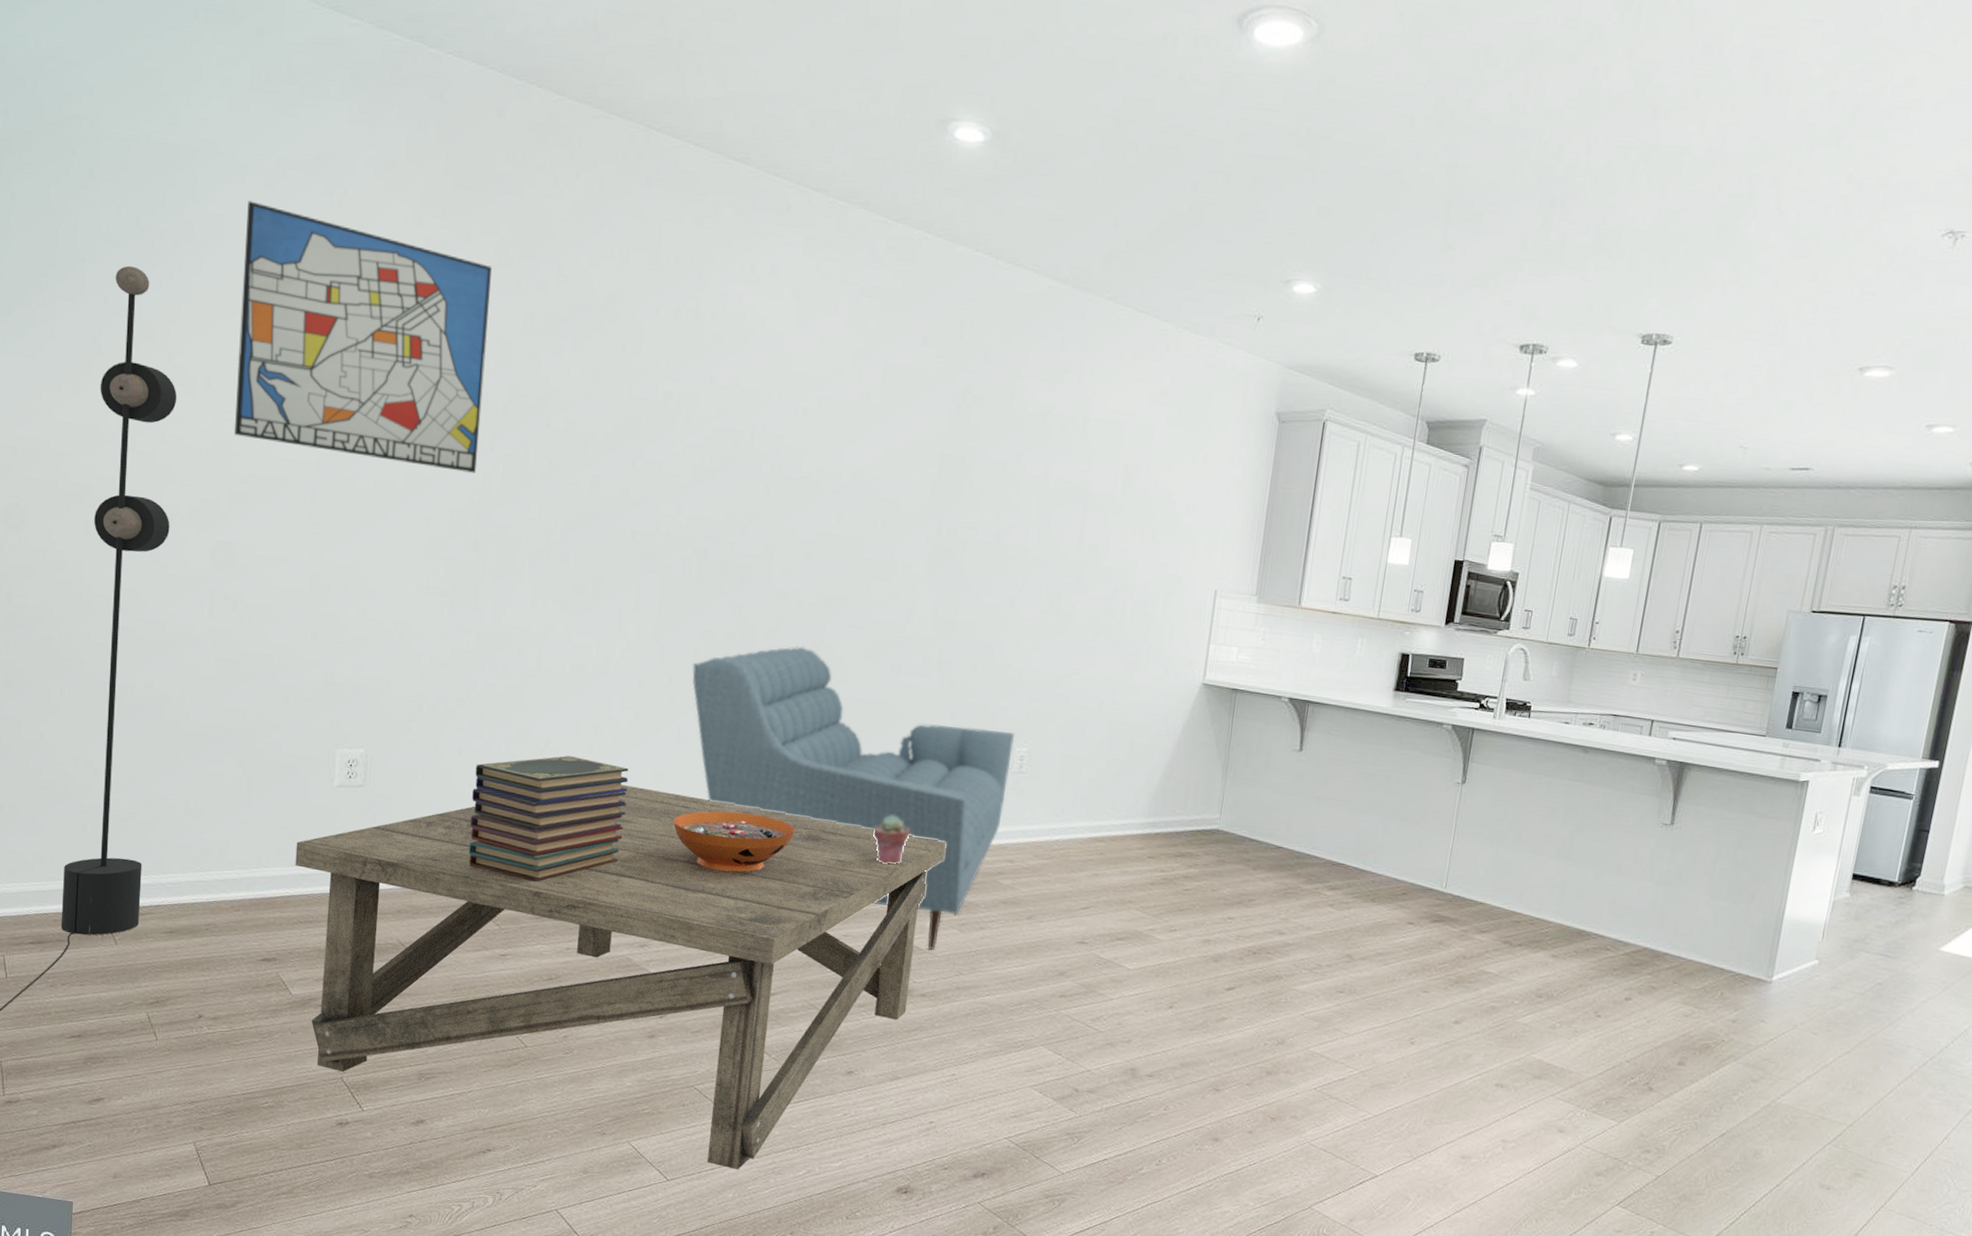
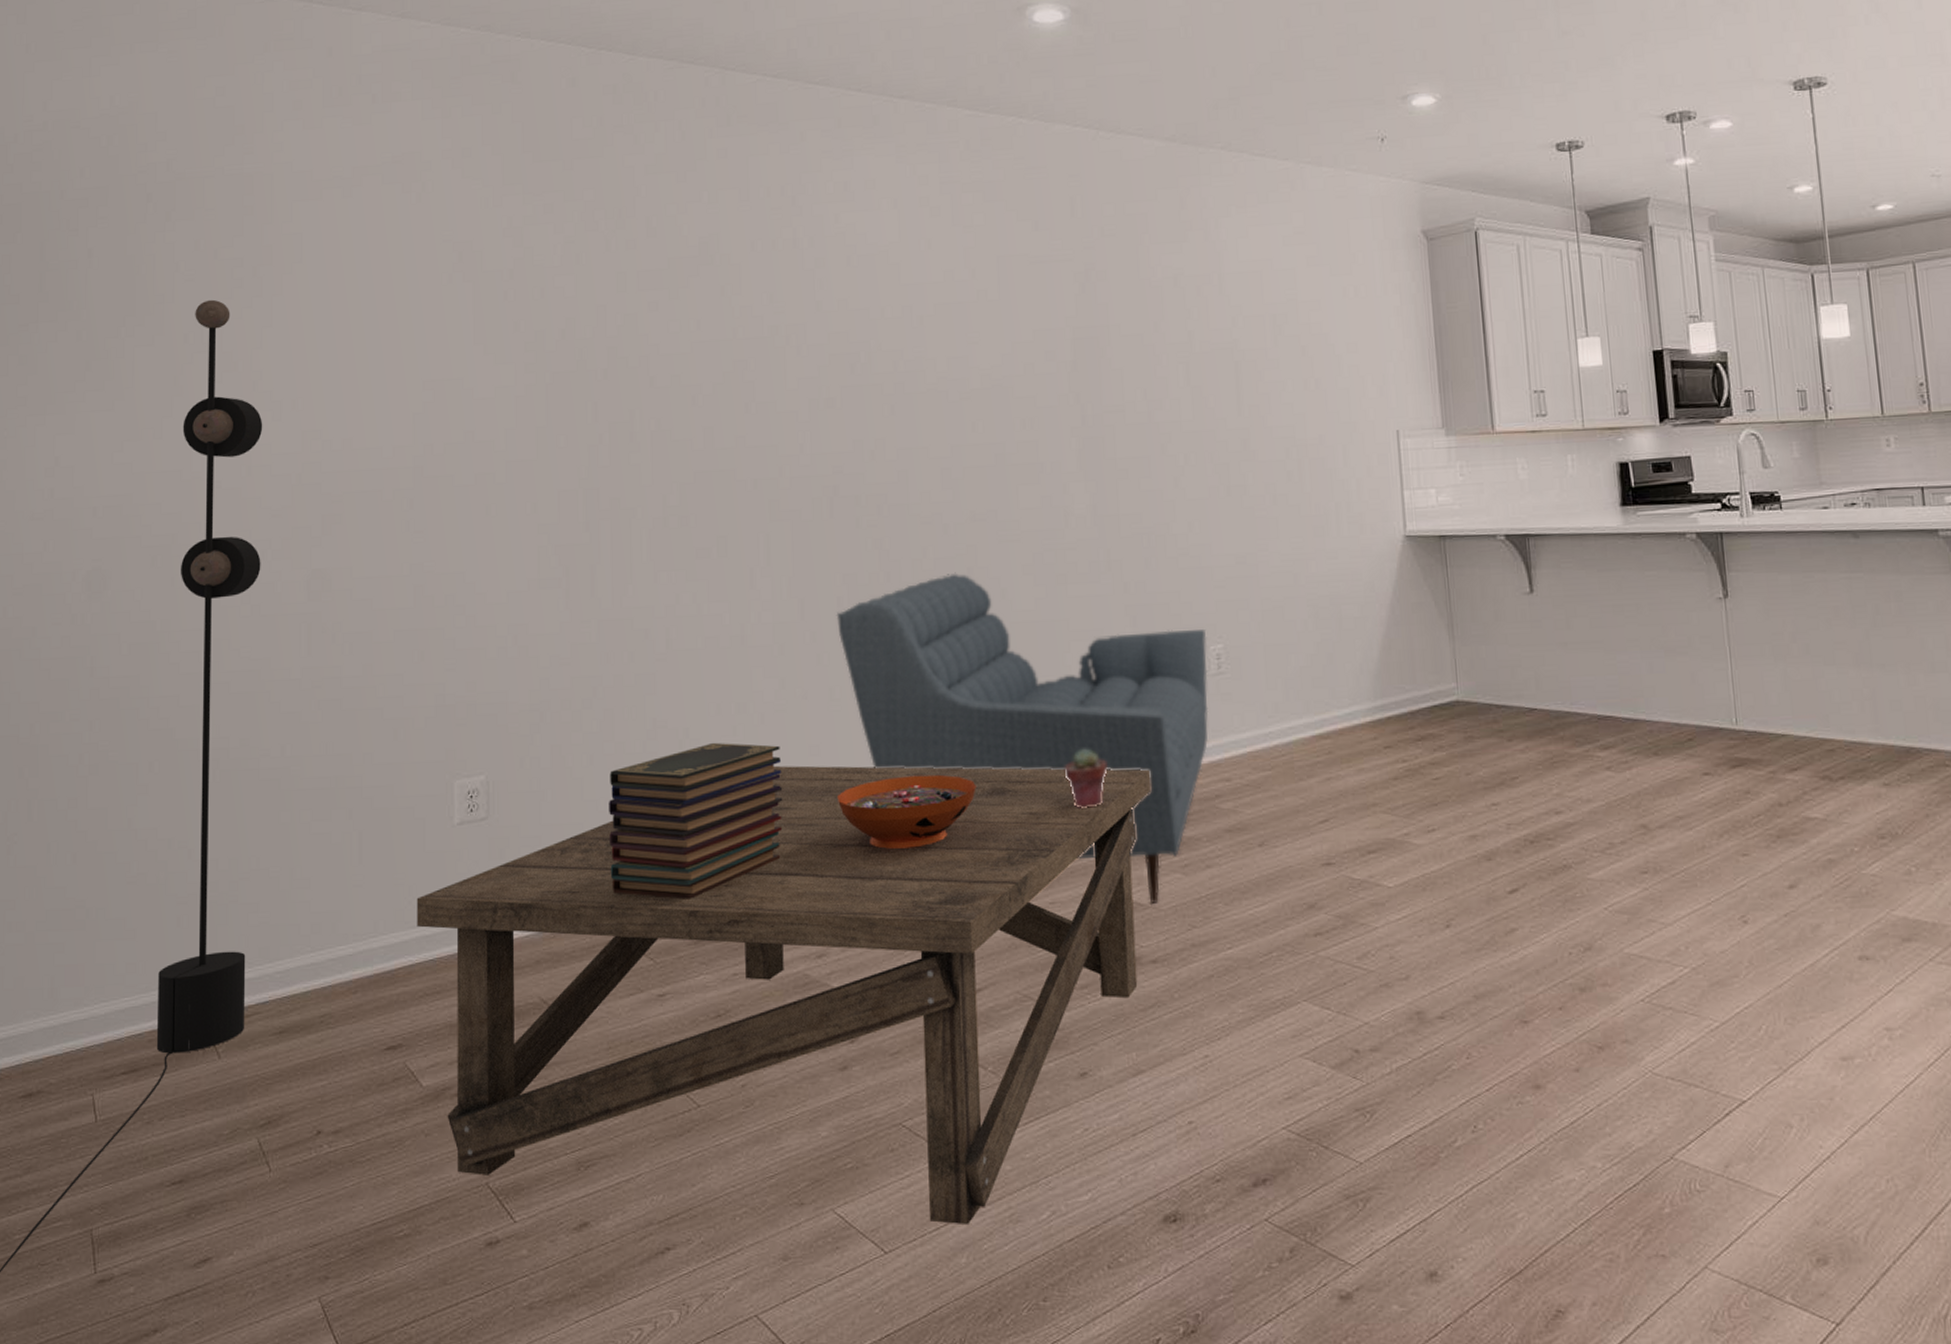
wall art: present [234,201,492,473] -> none [323,213,581,454]

